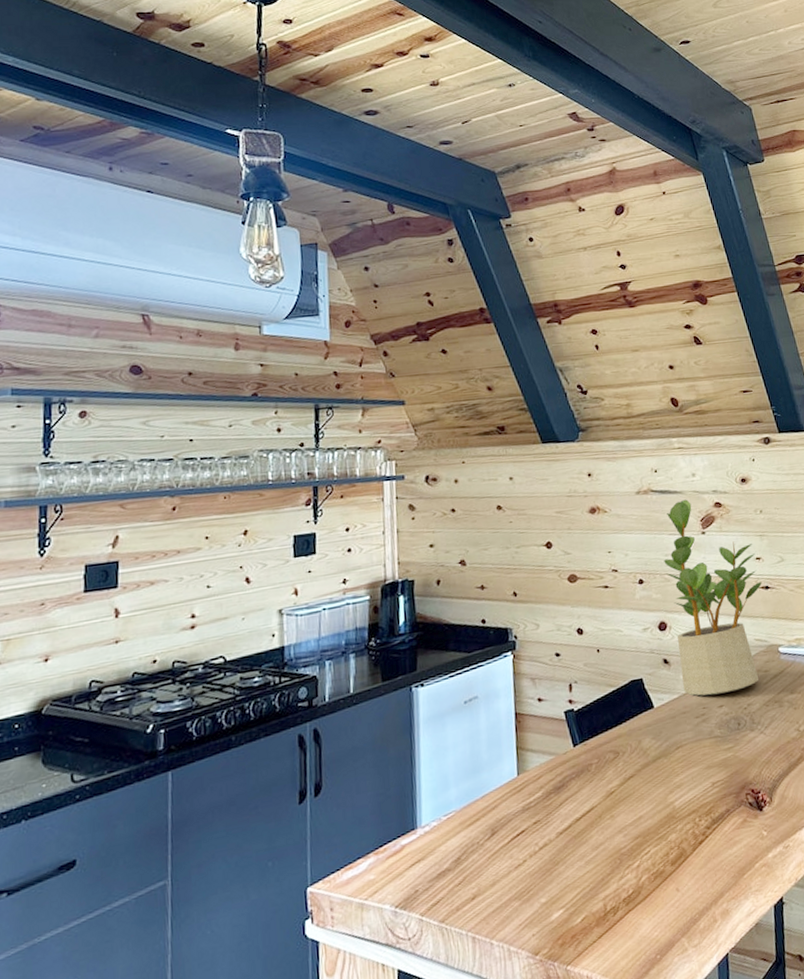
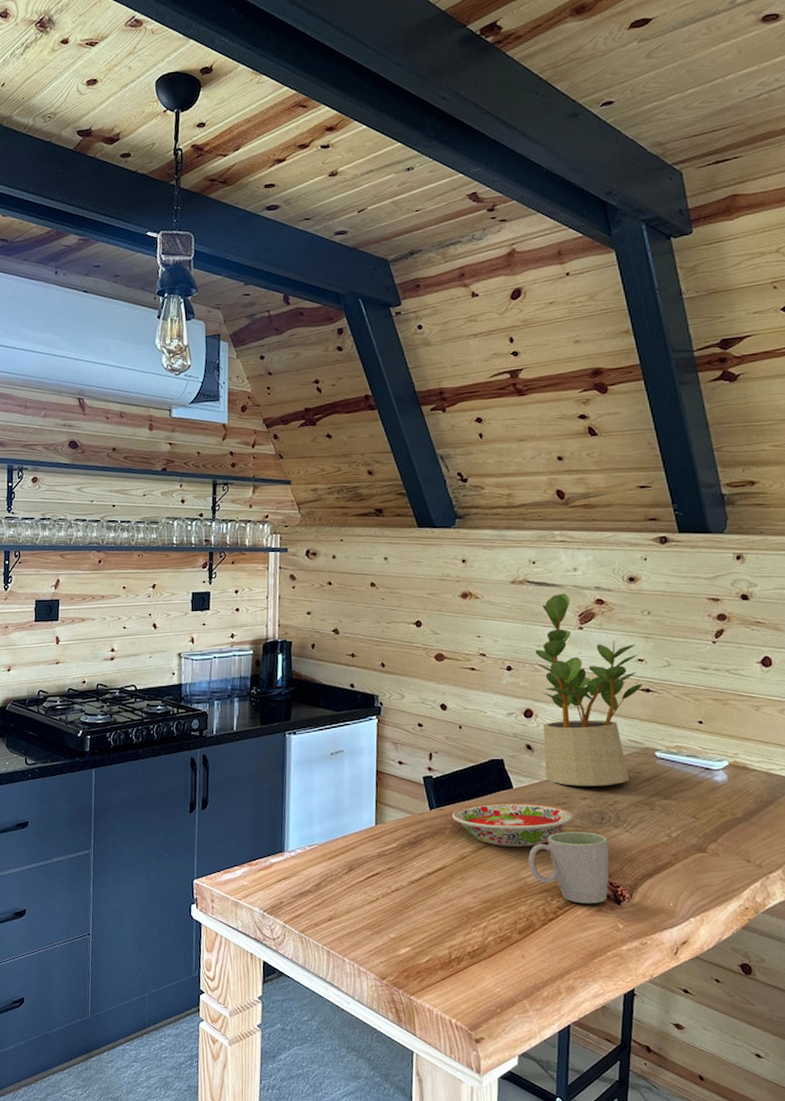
bowl: none [596,719,713,774] -> present [452,803,573,847]
mug: none [674,740,751,819] -> present [528,832,609,904]

